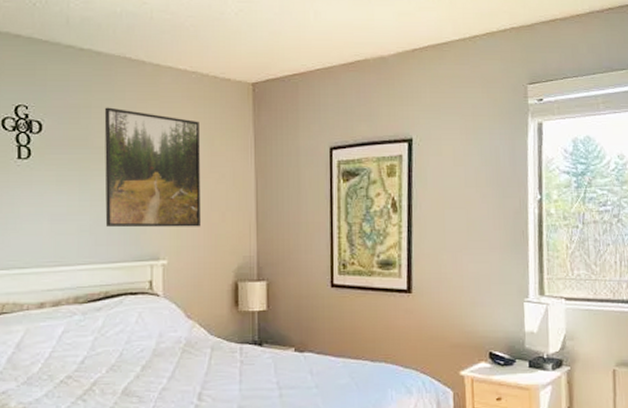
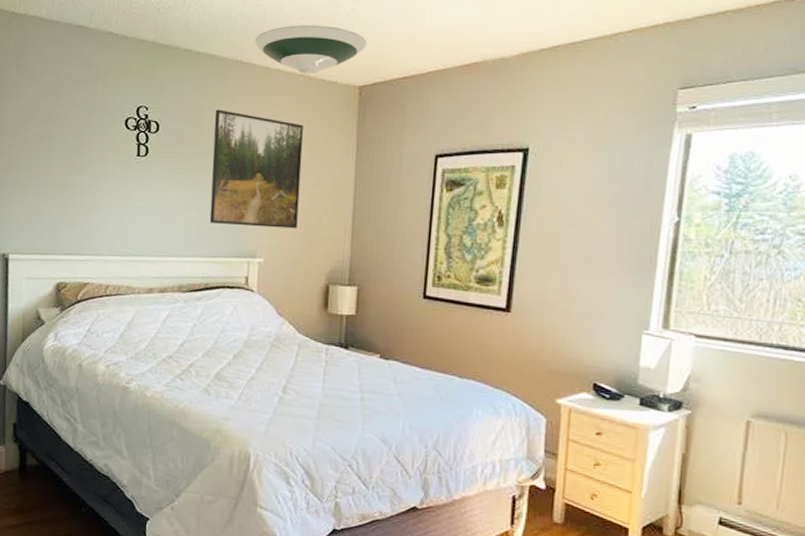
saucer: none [142,23,256,72] -> present [254,25,367,75]

